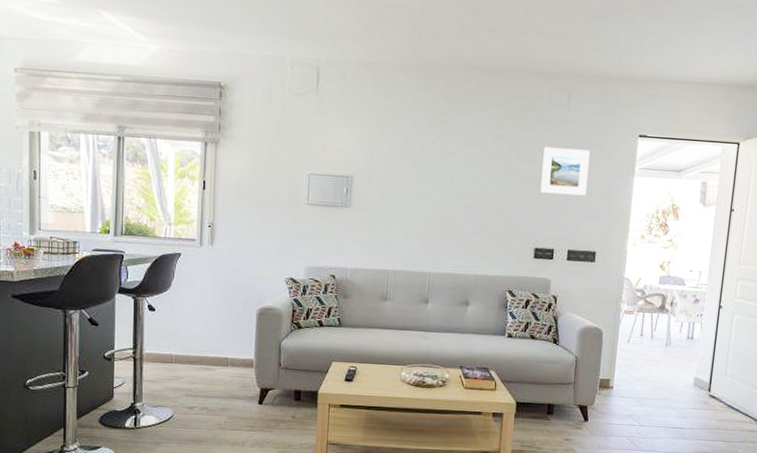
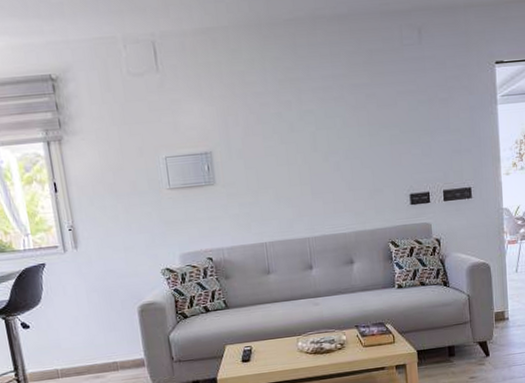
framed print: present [540,147,590,196] -> none [403,85,453,137]

